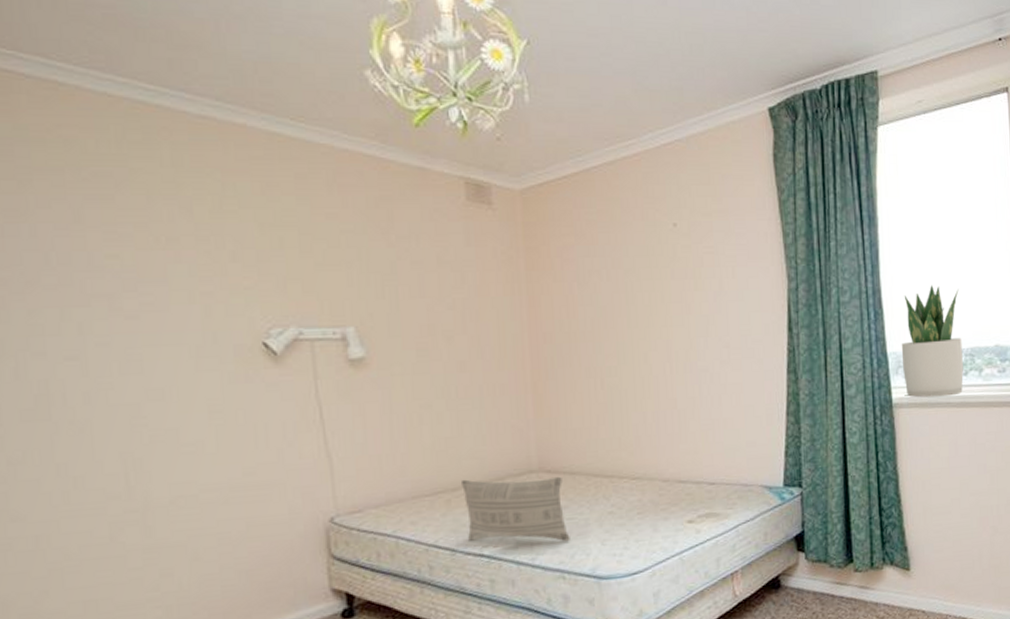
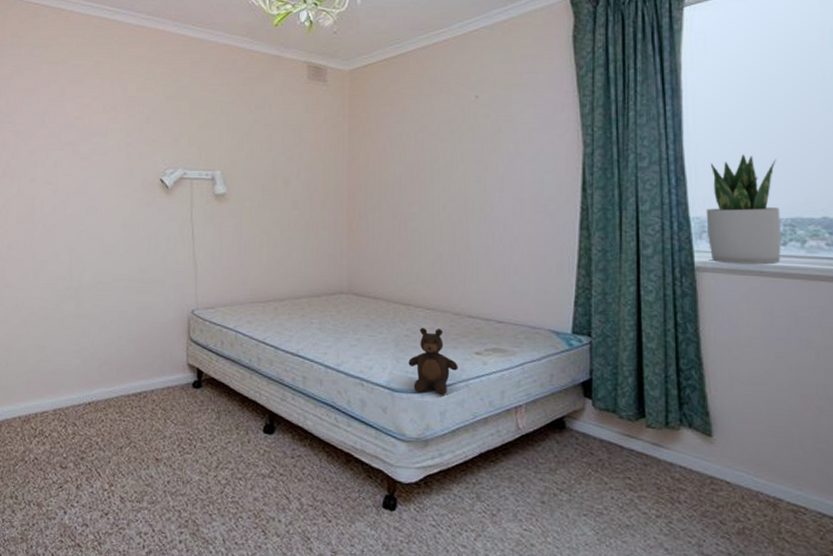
pillow: present [460,476,570,542] -> none [286,293,370,355]
teddy bear: none [615,500,670,576] -> present [408,327,458,395]

